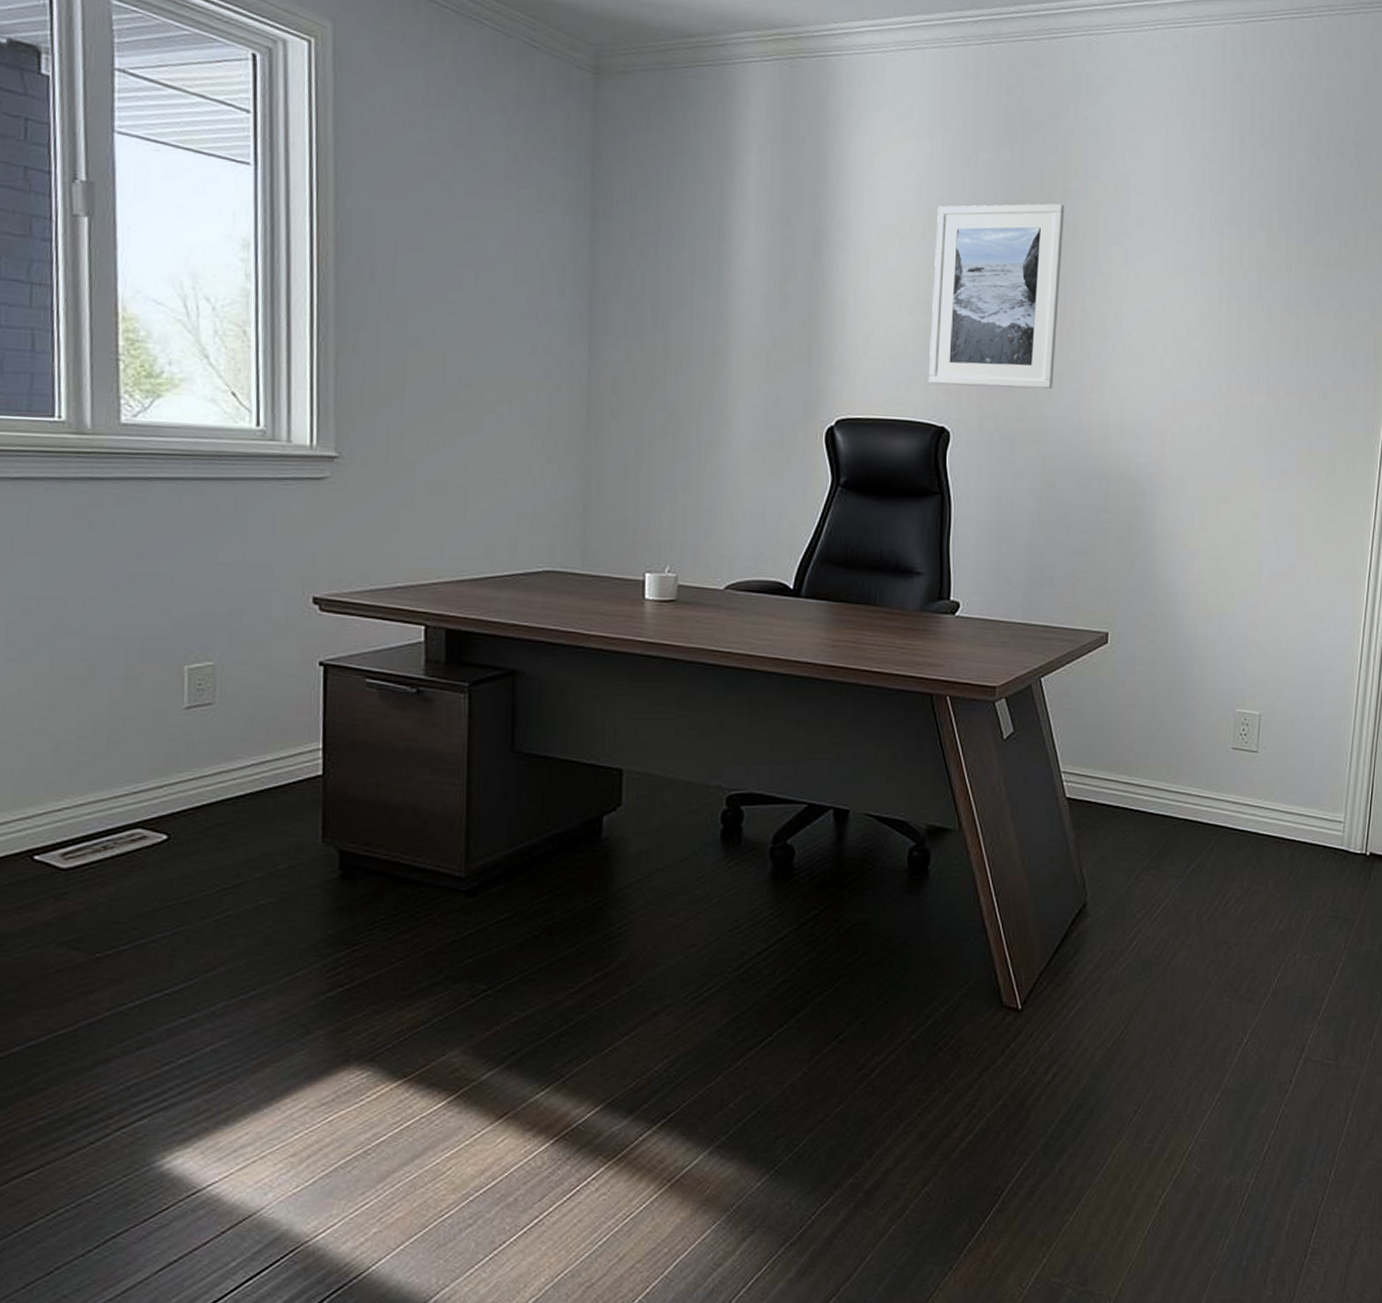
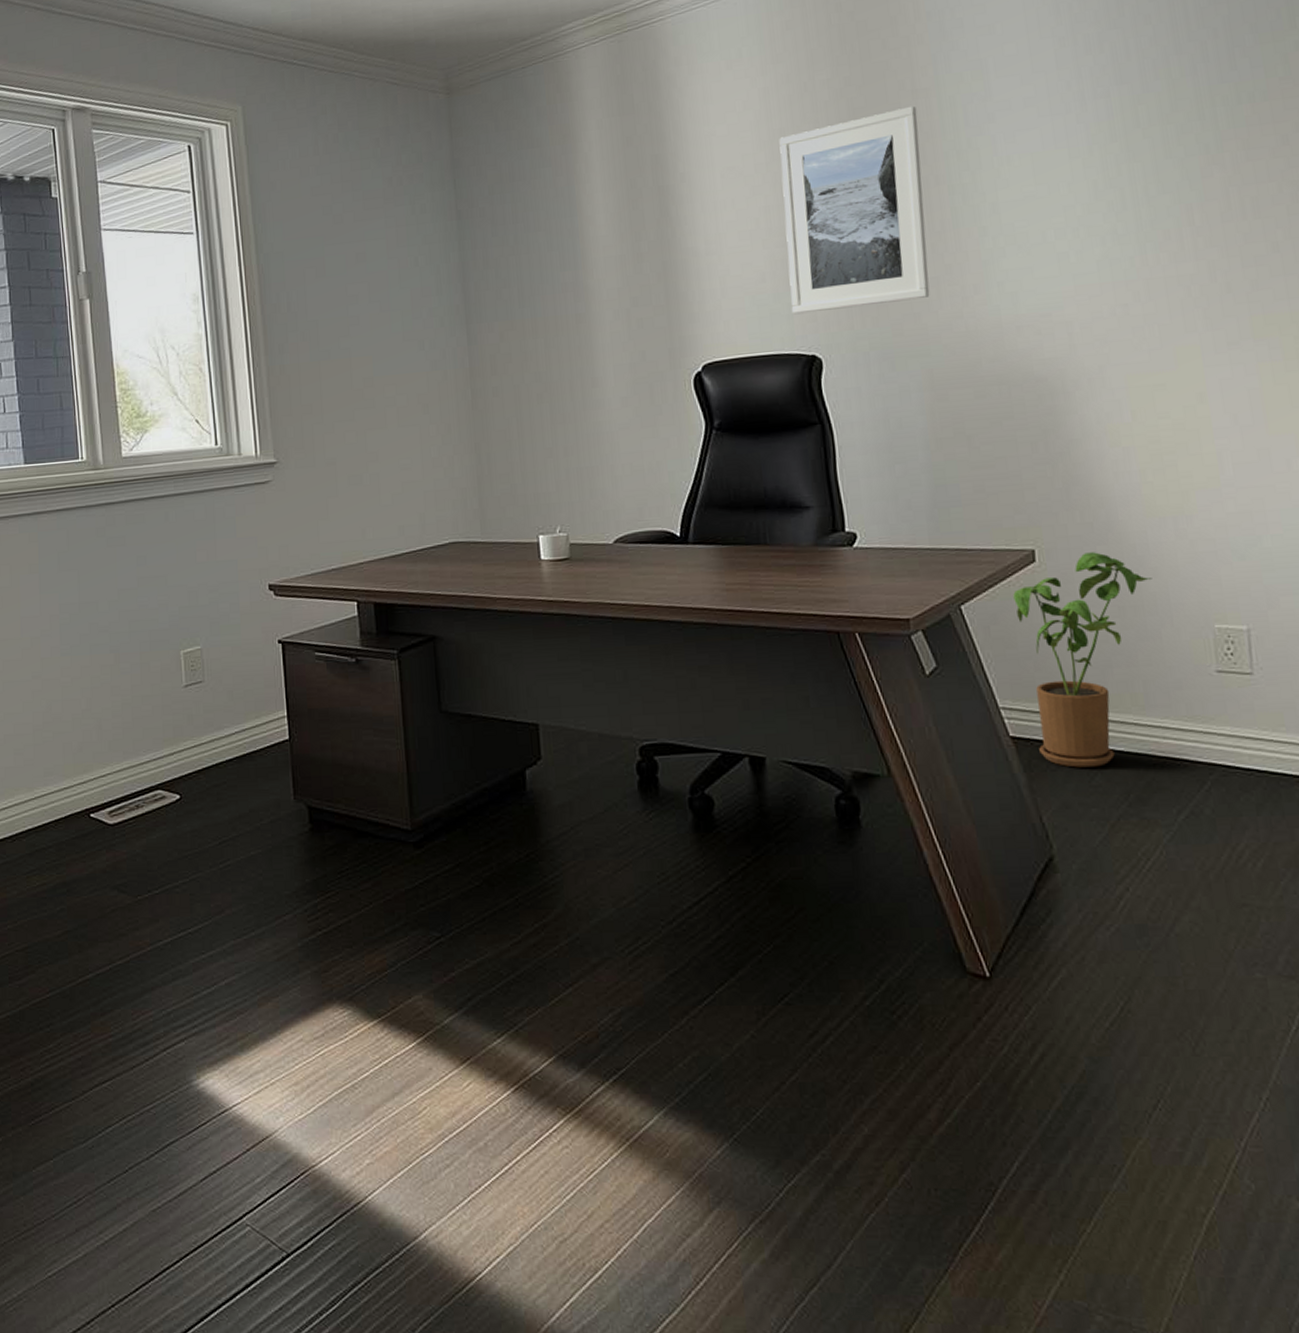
house plant: none [1086,639,1196,826] -> present [1013,552,1152,768]

